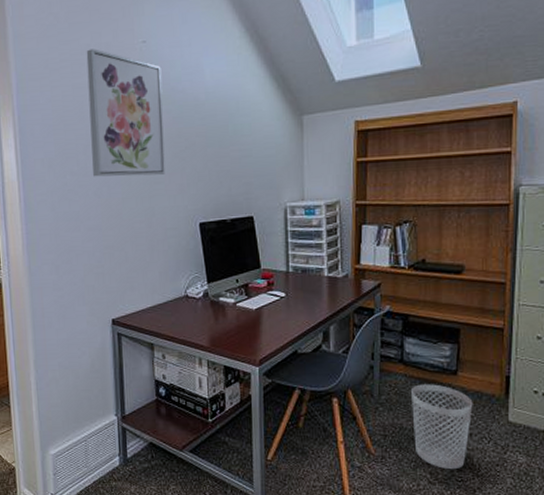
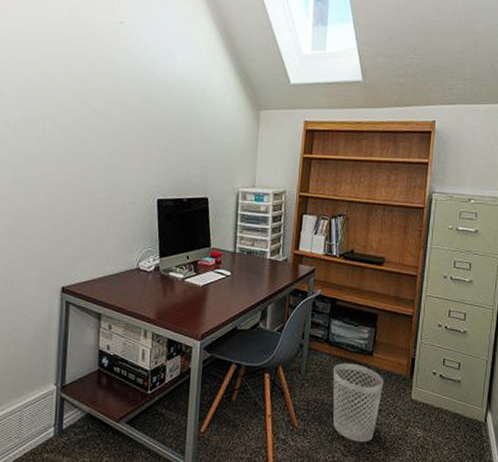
wall art: present [86,49,165,177] -> none [58,21,136,150]

